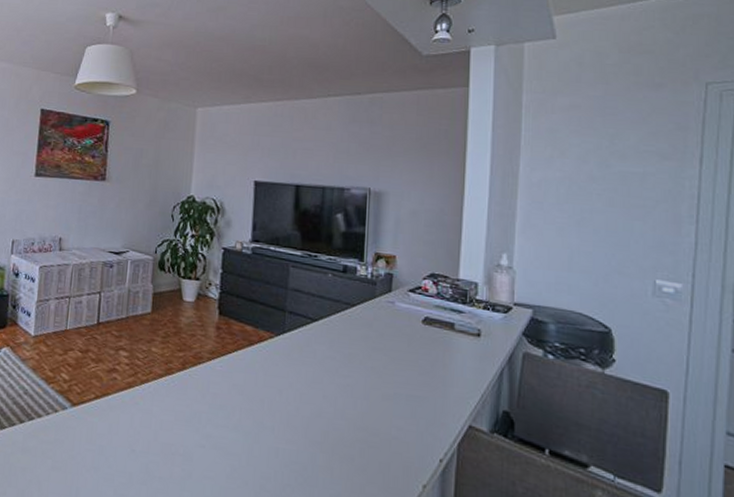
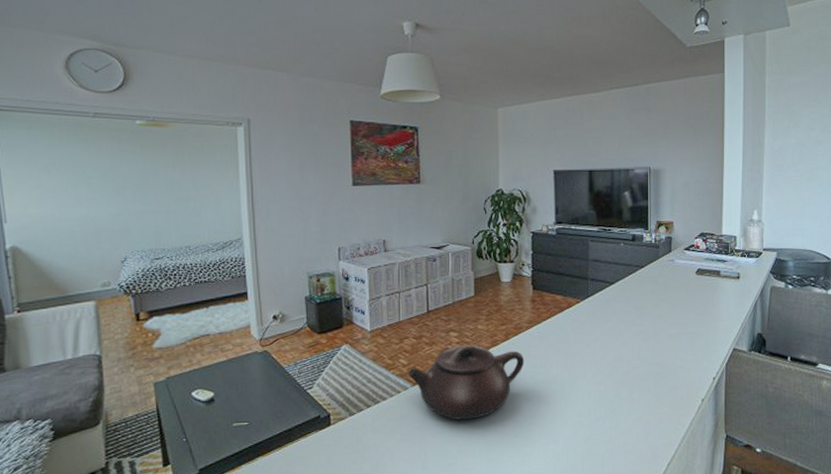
teapot: none [68,367,202,458] -> present [407,345,525,420]

